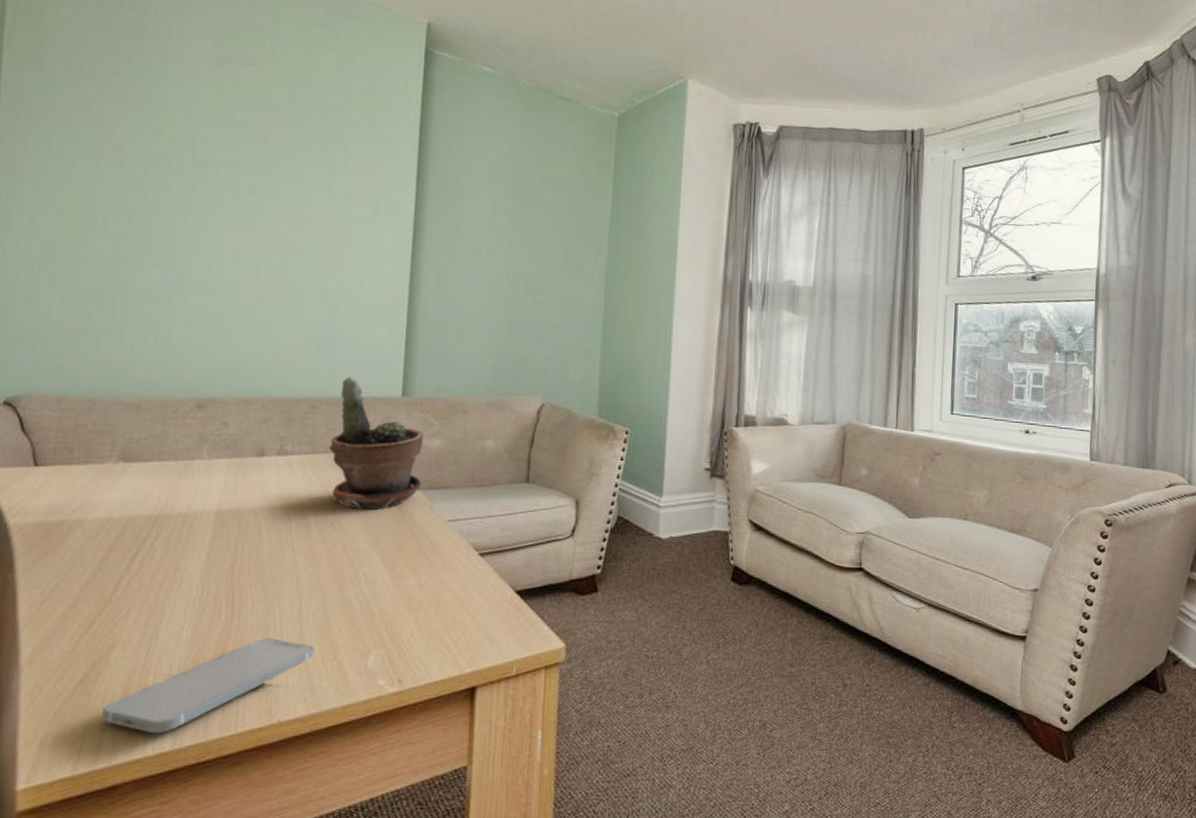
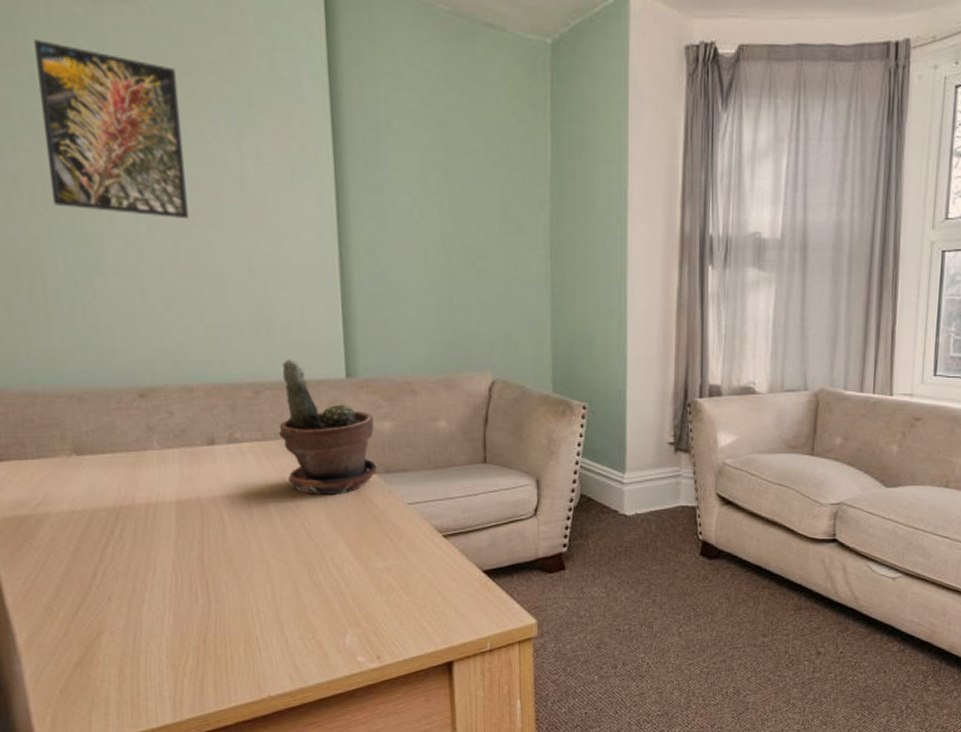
smartphone: present [102,638,315,734] -> none [103,621,294,709]
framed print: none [148,90,283,247] -> present [34,40,189,220]

